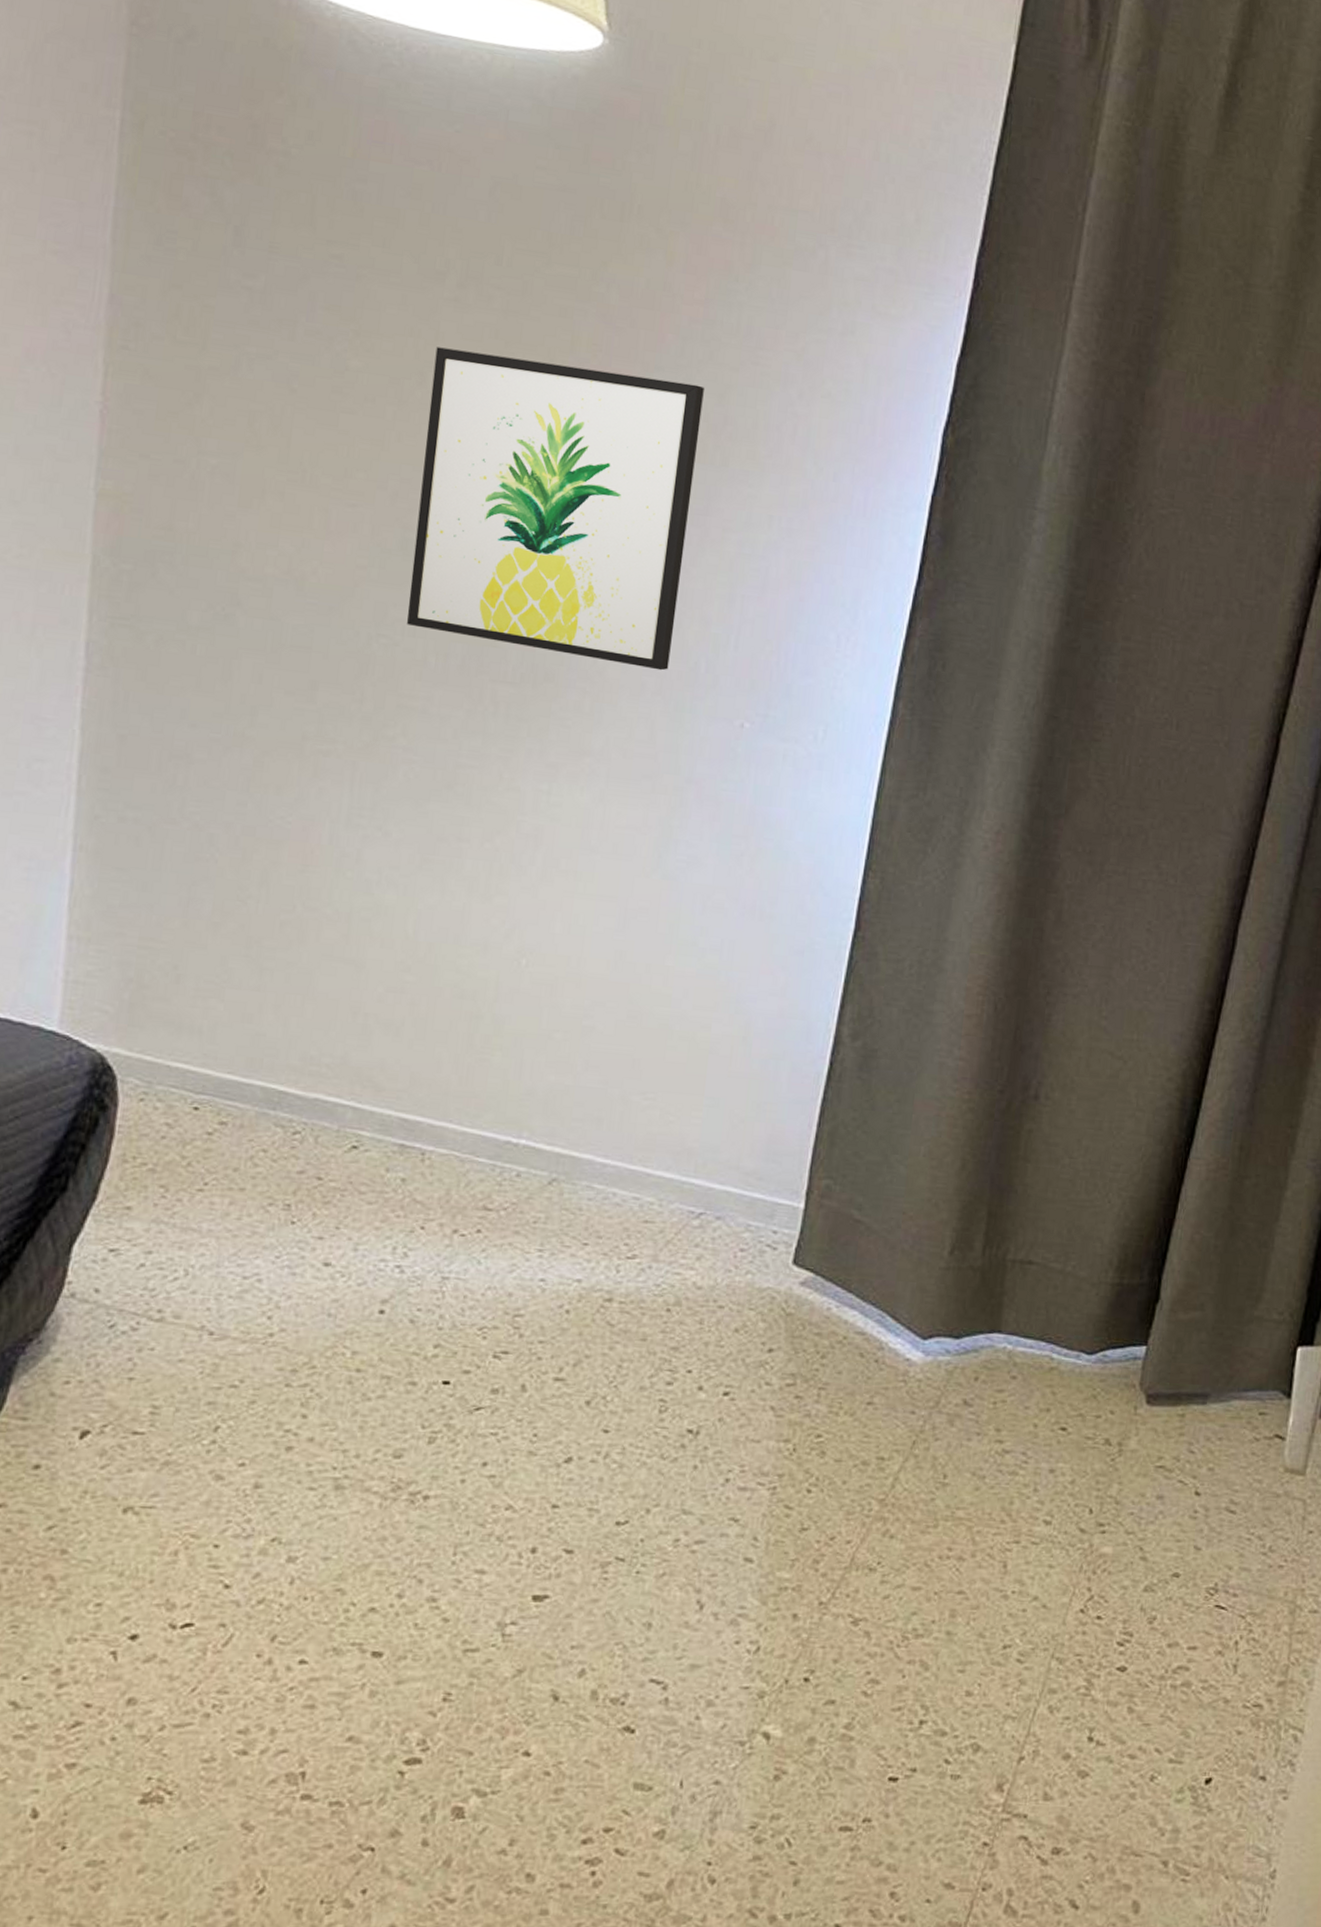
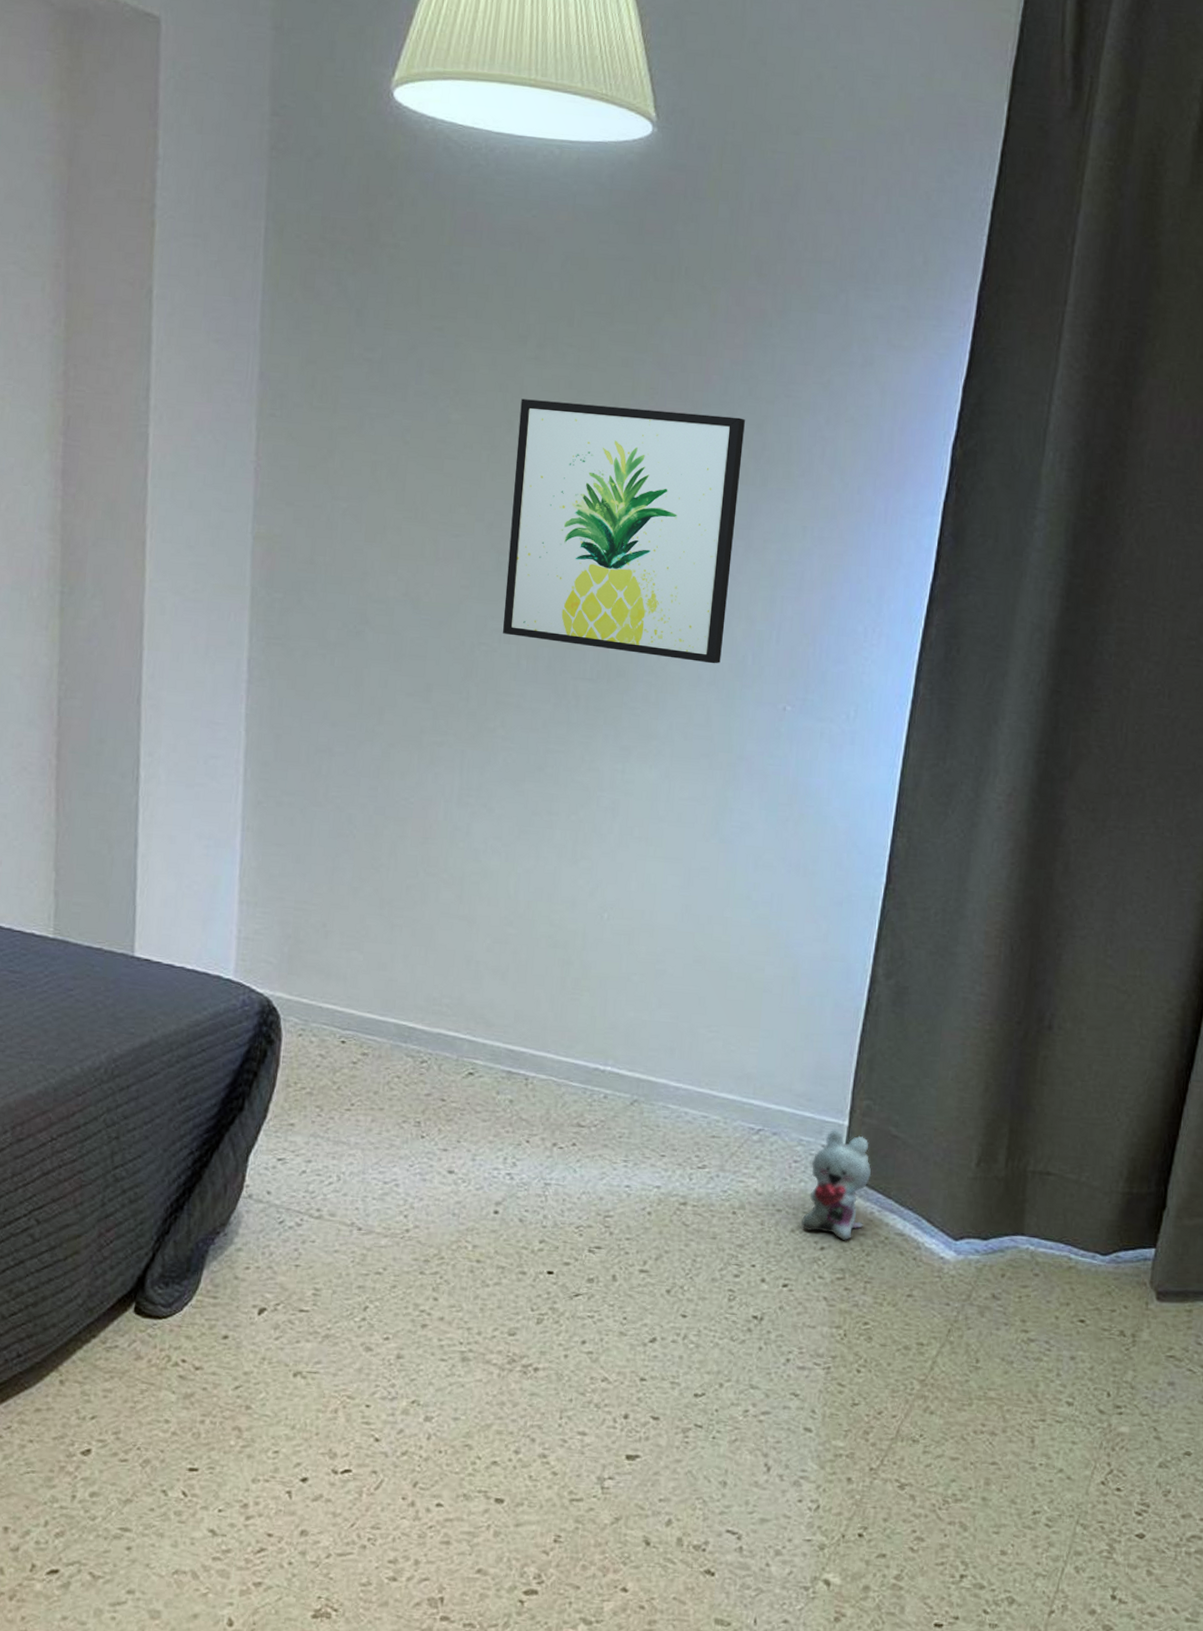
plush toy: none [747,1212,830,1342] -> present [801,1129,872,1241]

